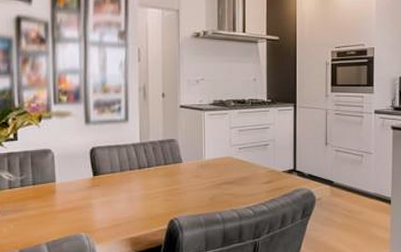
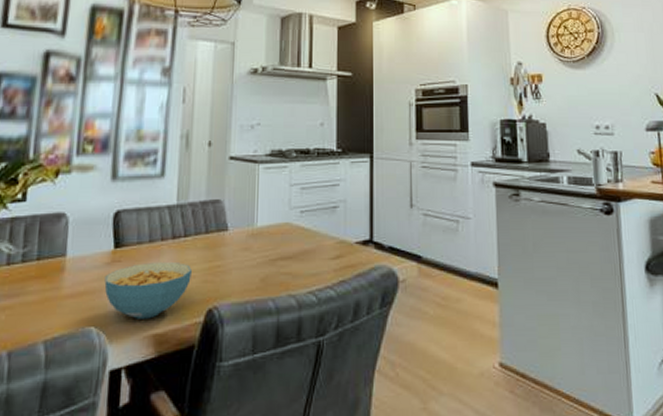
cereal bowl: none [88,186,157,227] -> present [104,261,193,319]

